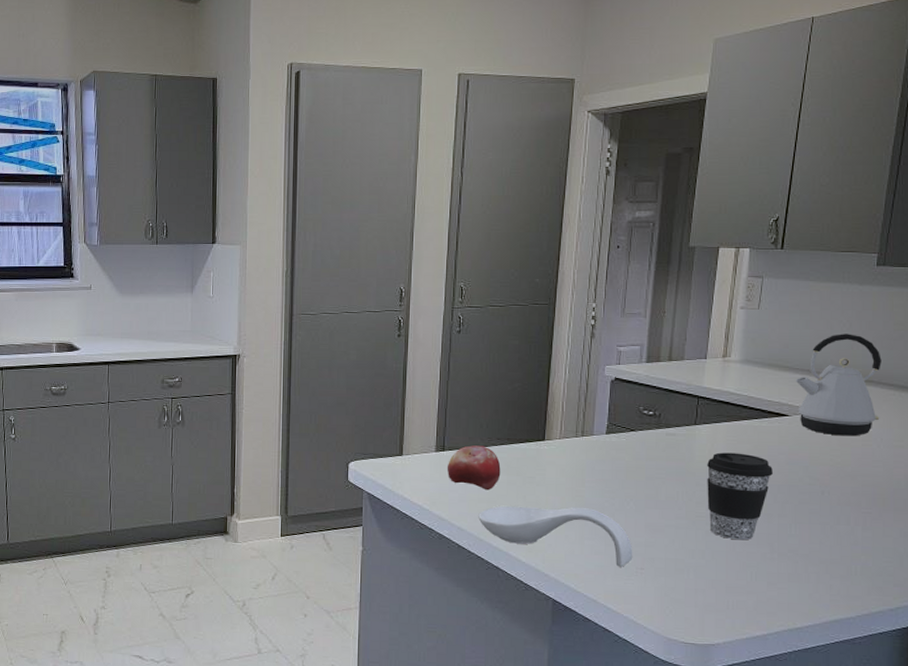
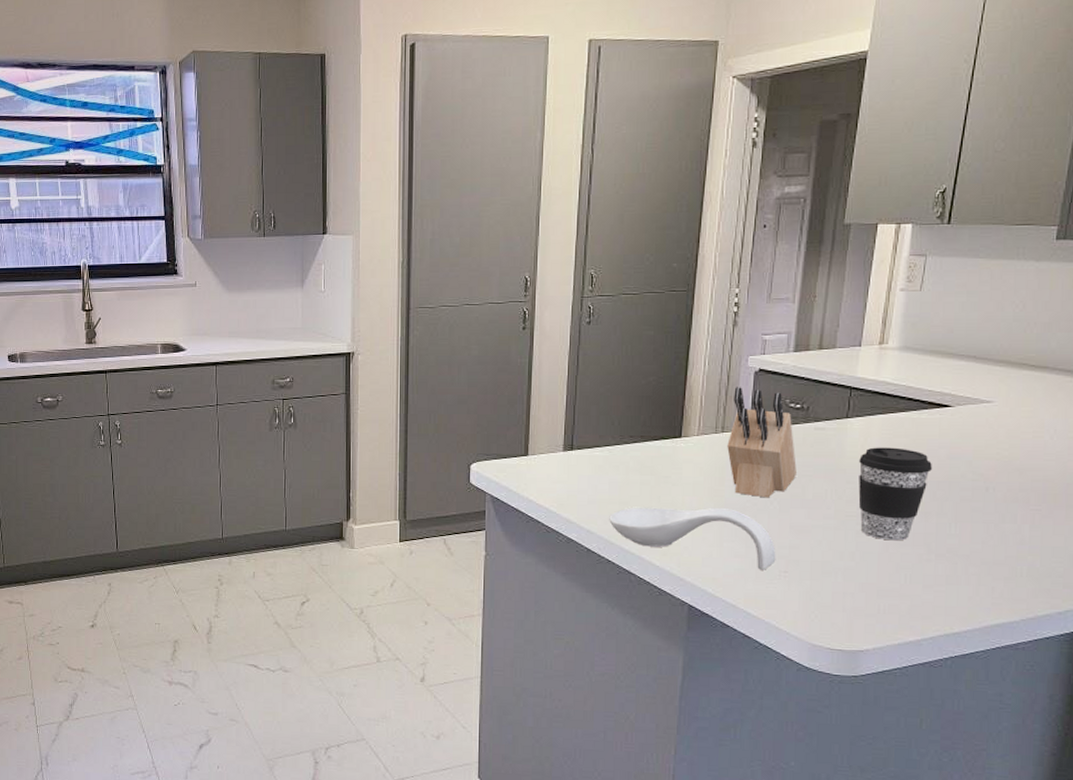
fruit: present [447,445,501,491] -> none [575,444,634,491]
knife block: none [587,394,650,499] -> present [727,387,796,498]
kettle: present [795,334,882,436] -> none [960,316,1058,428]

